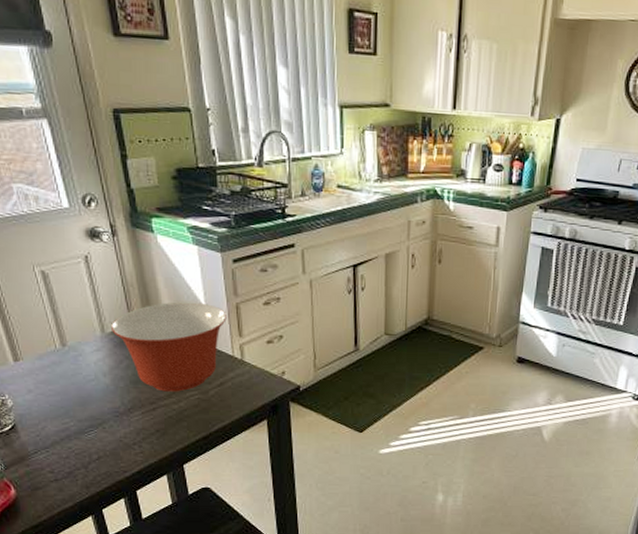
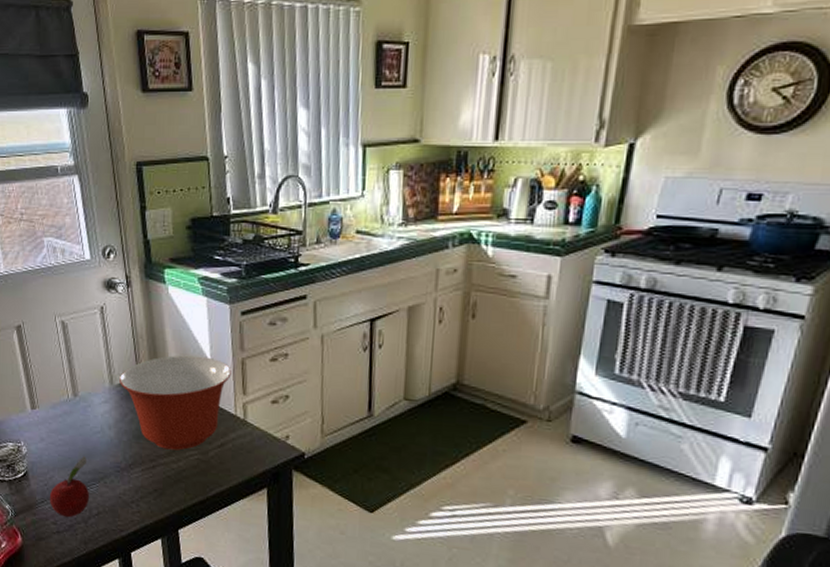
fruit: none [43,404,89,465] -> present [49,456,90,518]

